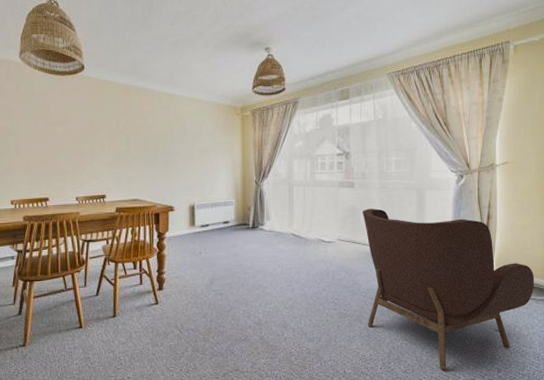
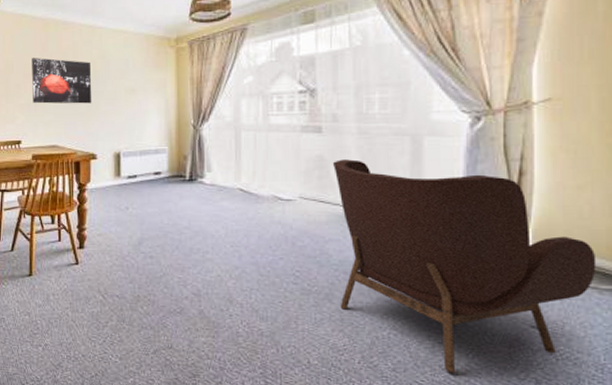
wall art: none [115,120,170,163] -> present [32,57,92,104]

